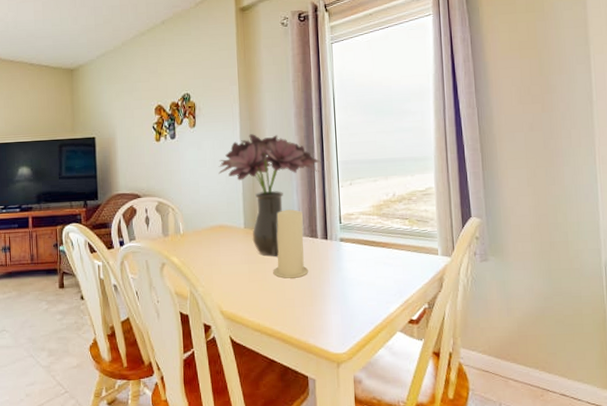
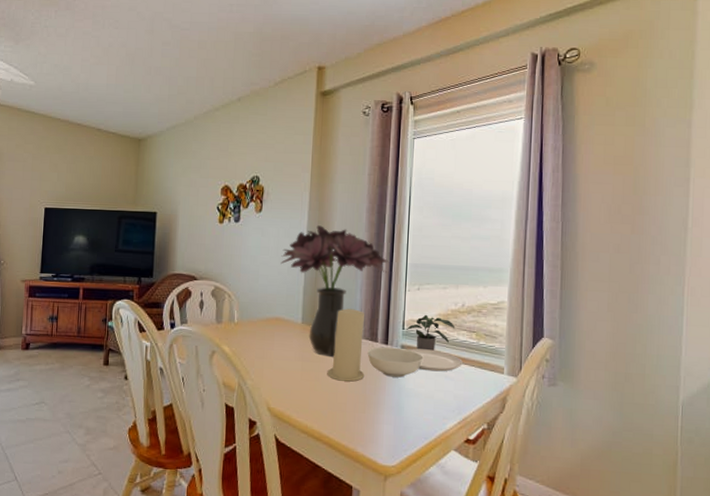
bowl: none [309,241,362,270] -> present [367,347,424,378]
potted plant: none [344,207,388,241] -> present [407,314,454,351]
plate: none [345,239,400,260] -> present [406,348,464,372]

